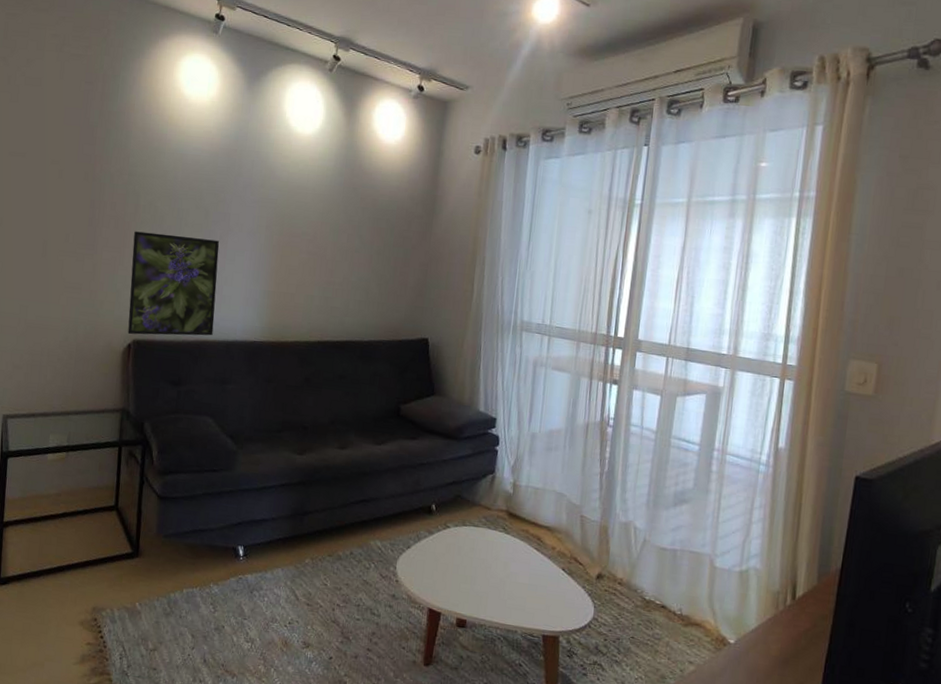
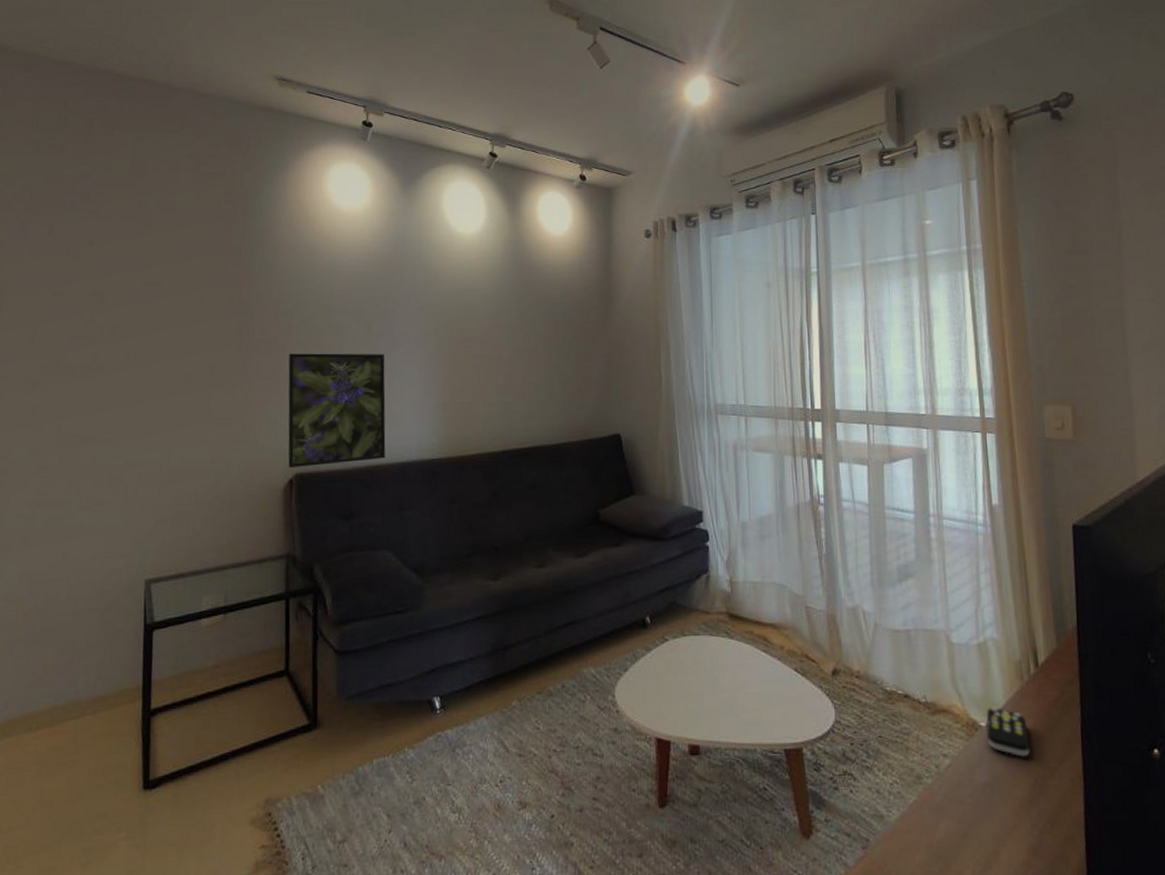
remote control: none [733,628,775,676] -> present [986,707,1030,757]

